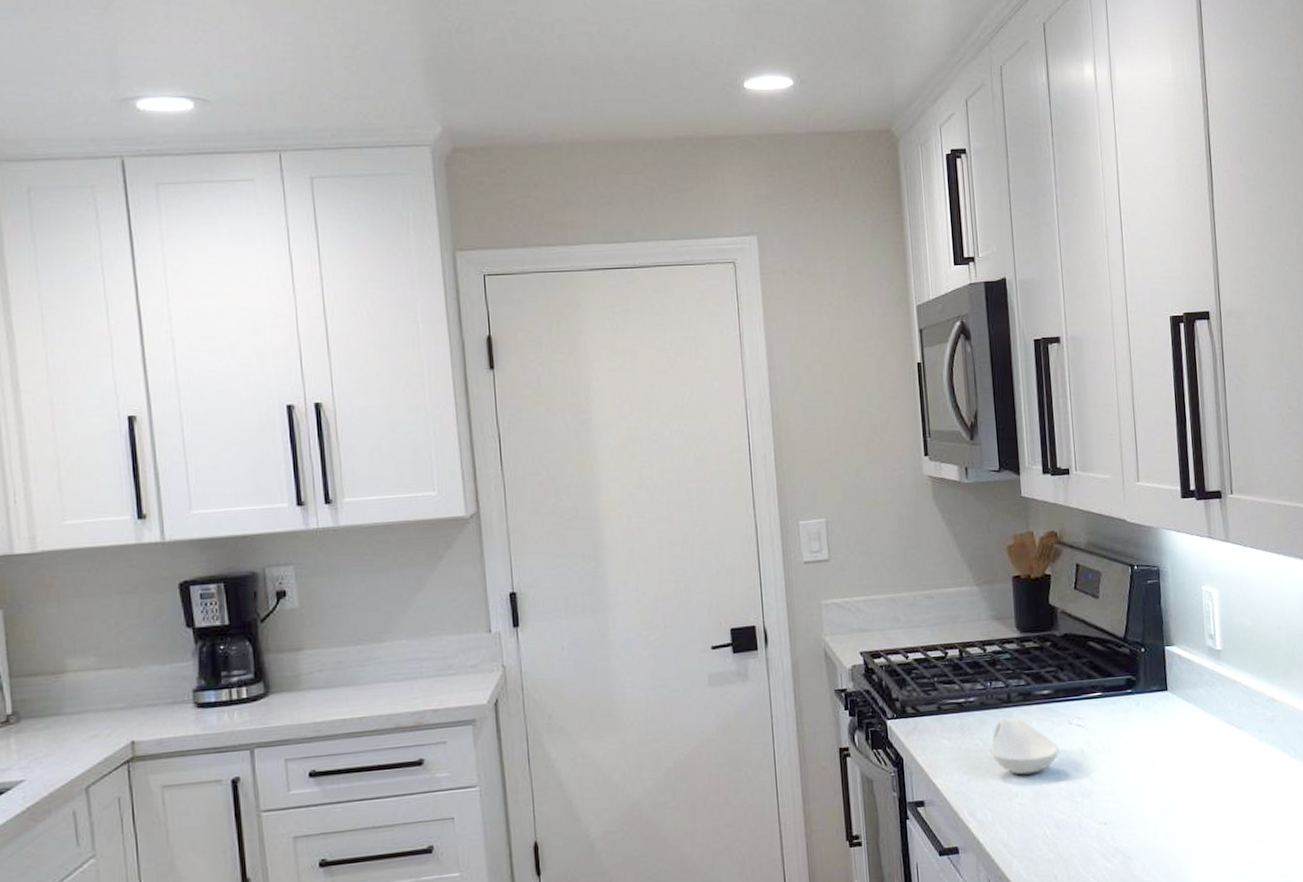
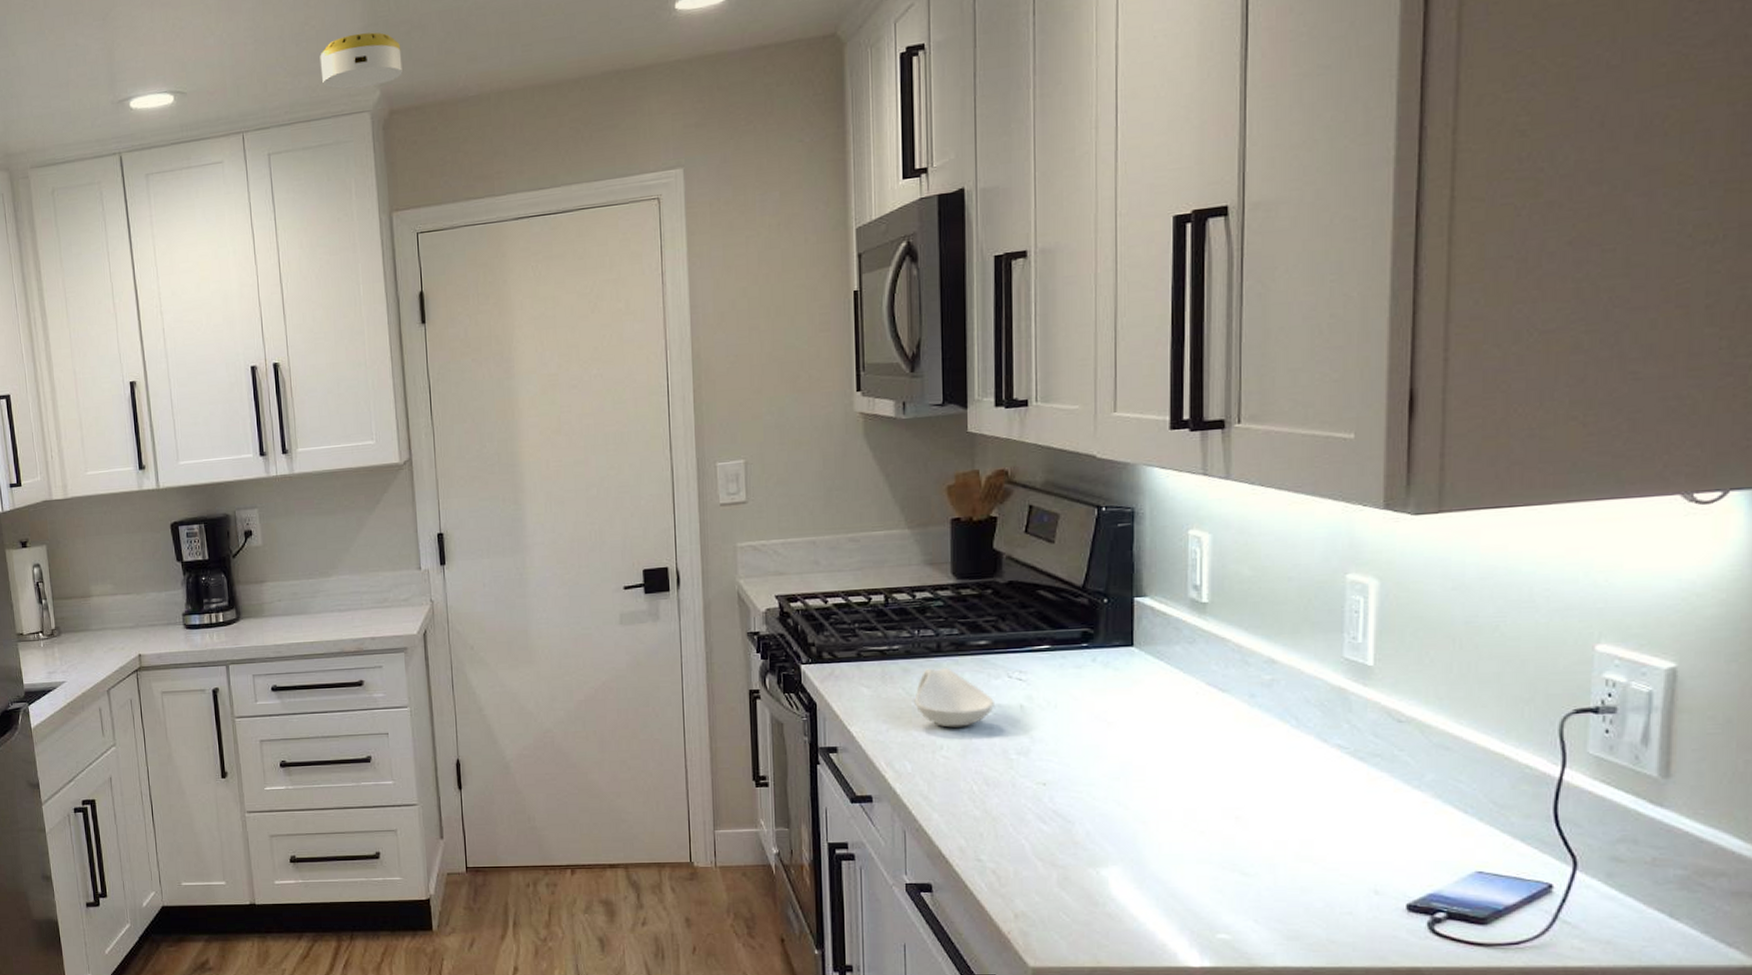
smoke detector: none [372,65,467,121] -> present [320,32,403,90]

